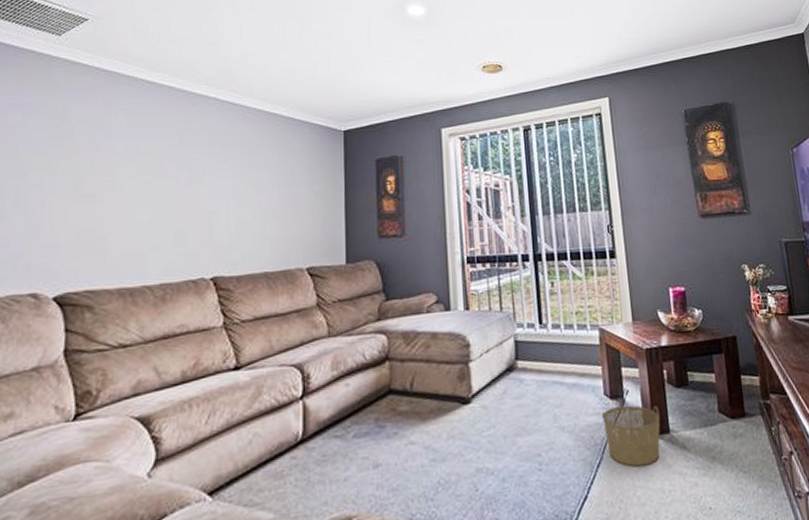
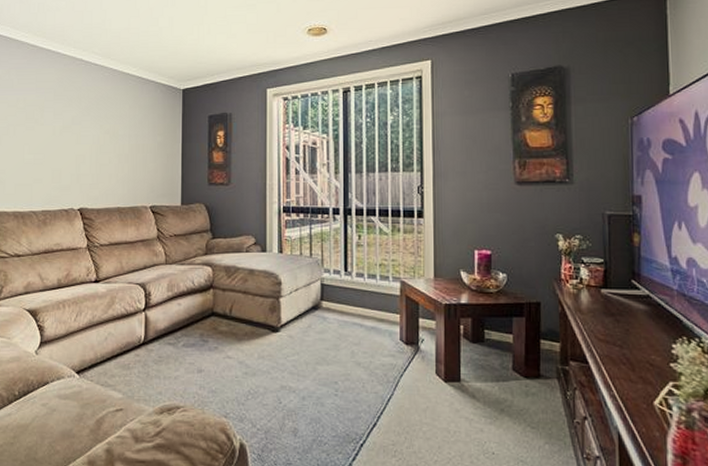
basket: present [601,405,661,467] -> none [396,351,452,407]

